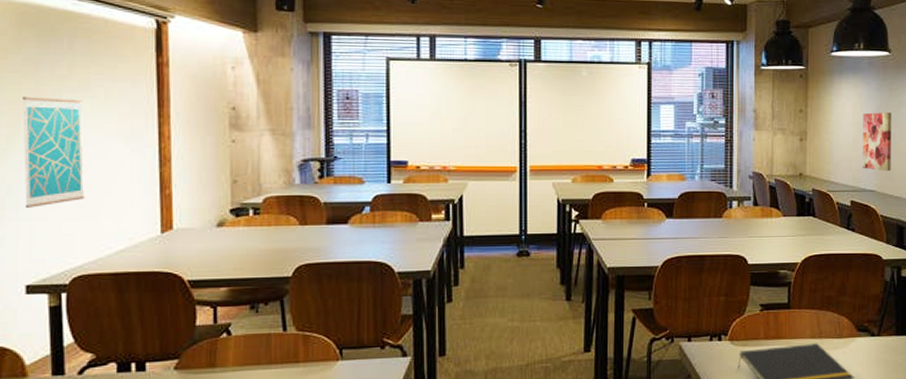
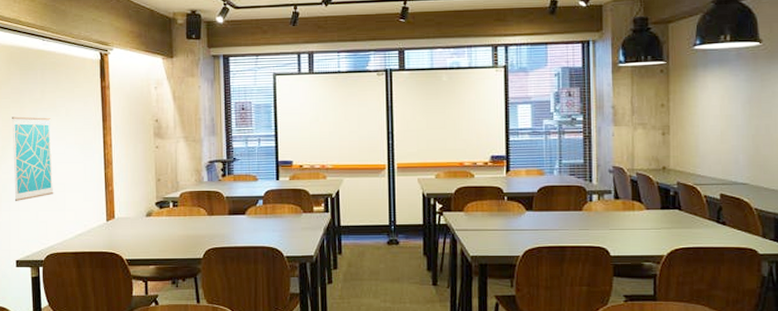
wall art: present [863,112,891,172] -> none [731,104,766,164]

